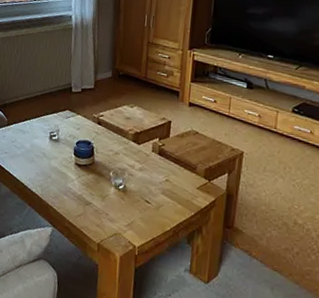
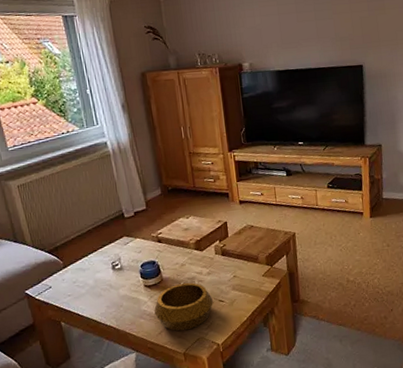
decorative bowl: none [79,171,139,222] -> present [154,282,213,331]

